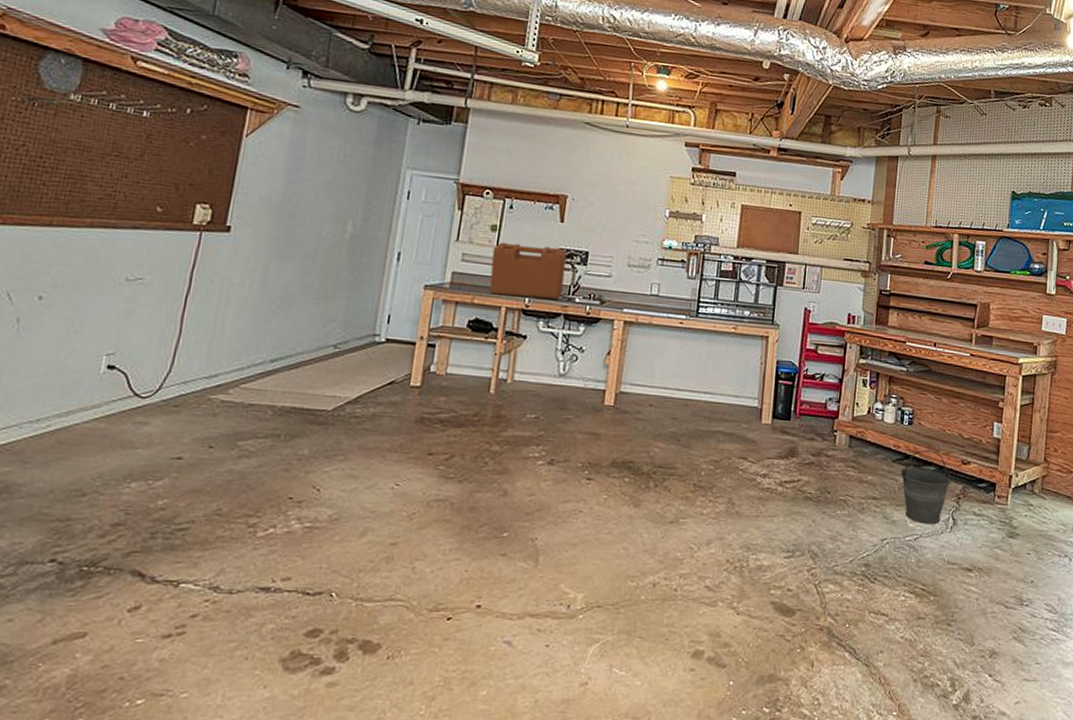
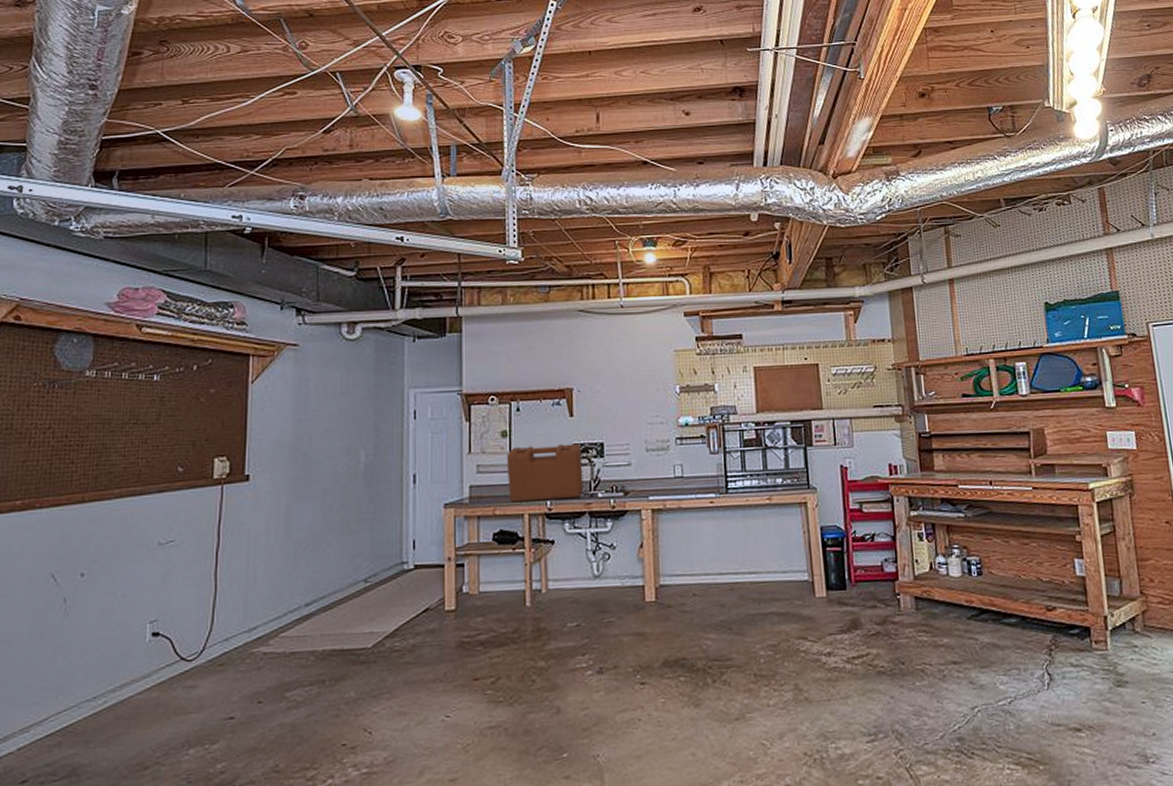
bucket: present [901,450,951,525] -> none [979,600,1038,685]

